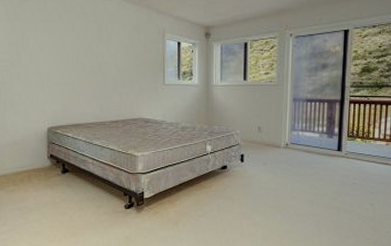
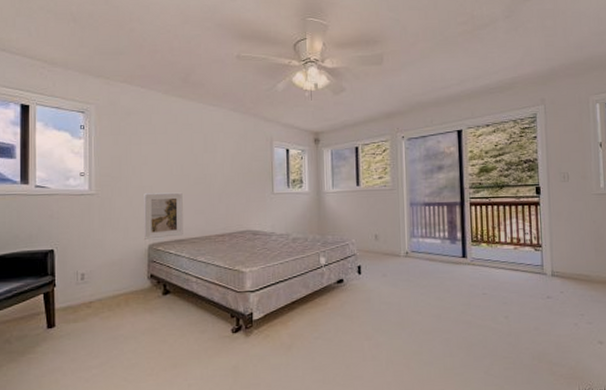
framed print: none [42,79,80,123] -> present [144,192,183,239]

